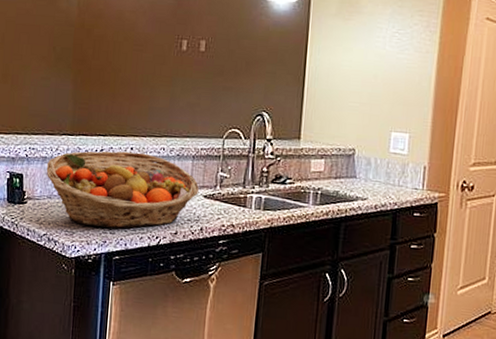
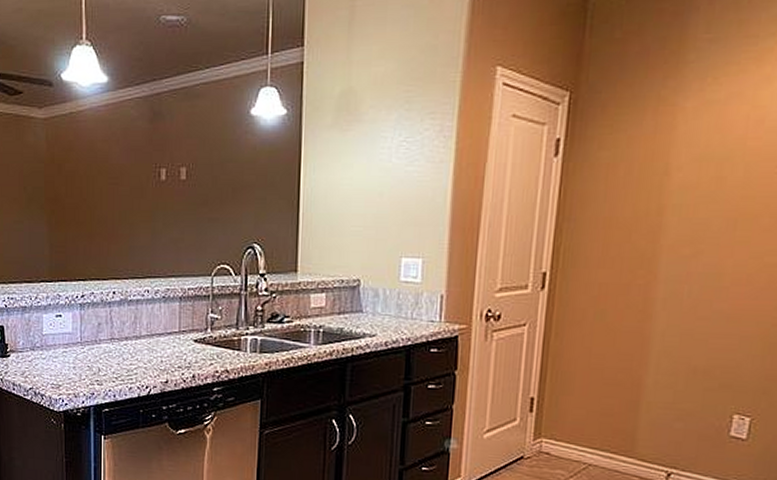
fruit basket: present [46,151,199,229] -> none [27,296,188,379]

